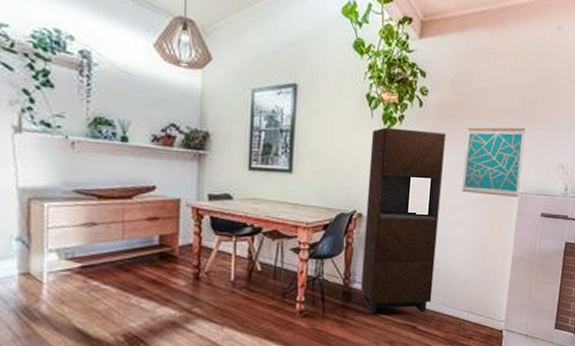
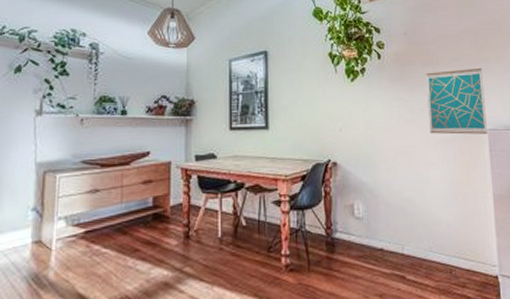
storage cabinet: present [361,127,446,314] -> none [337,79,417,264]

